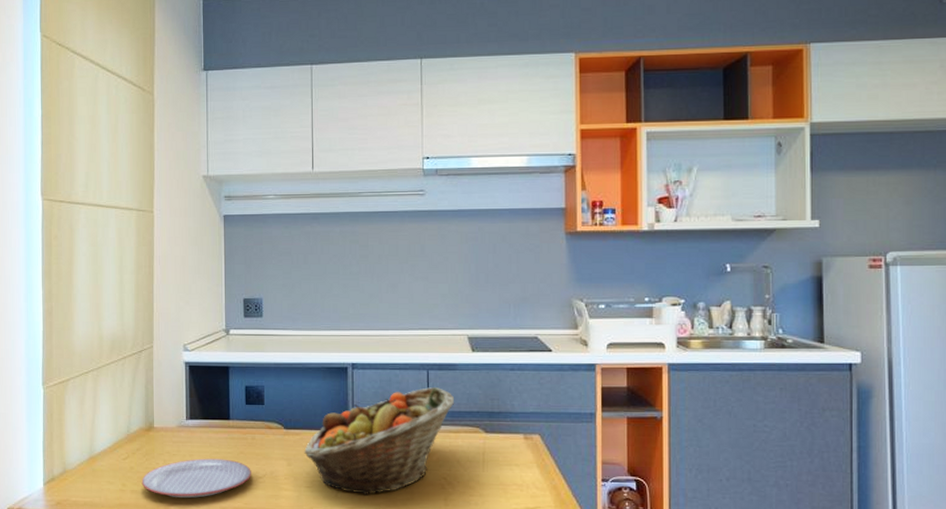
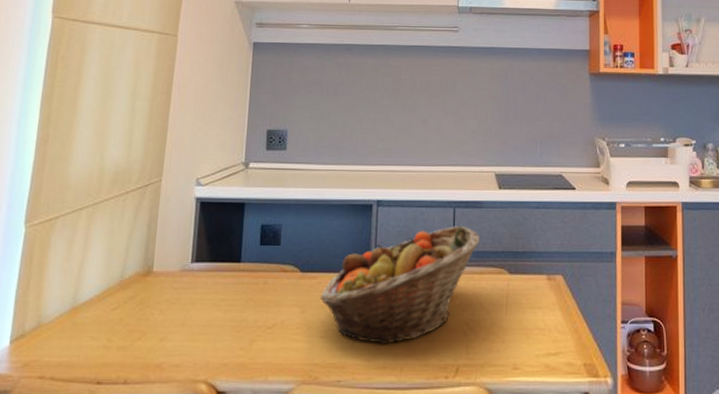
plate: present [141,458,251,498] -> none [131,307,260,353]

